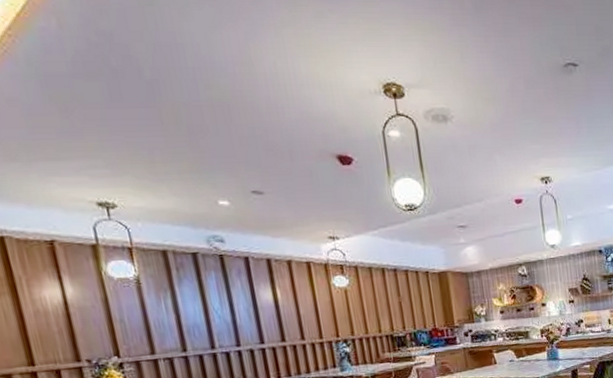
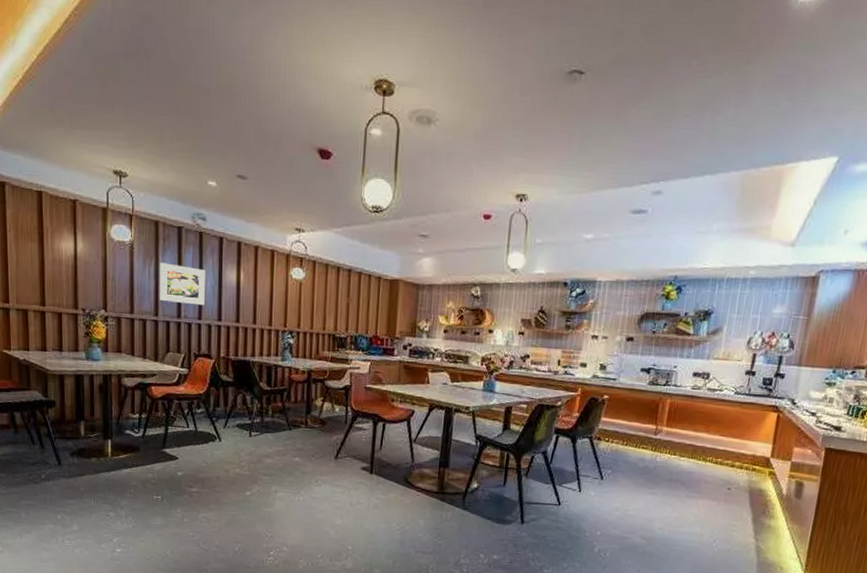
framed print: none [178,293,241,335] -> present [160,262,205,306]

